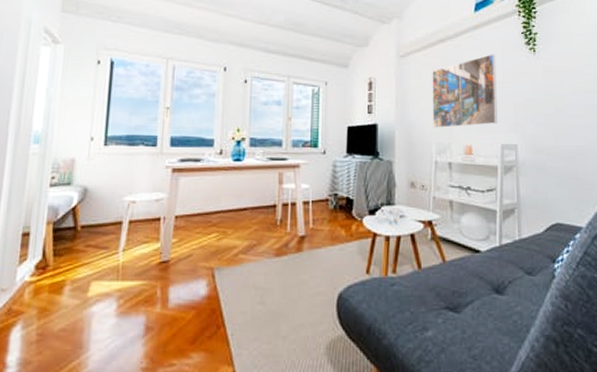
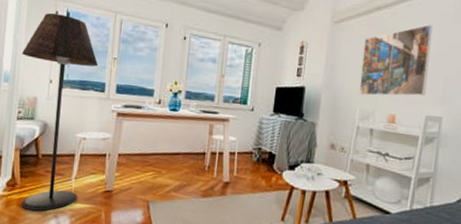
floor lamp: none [54,63,149,296] -> present [21,13,99,211]

